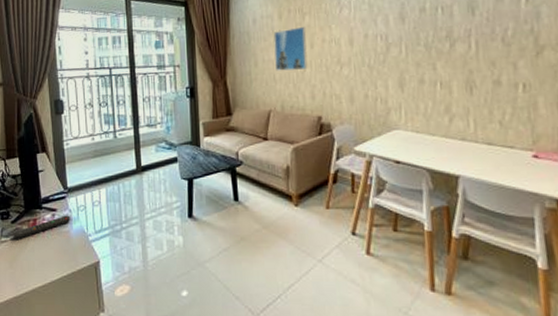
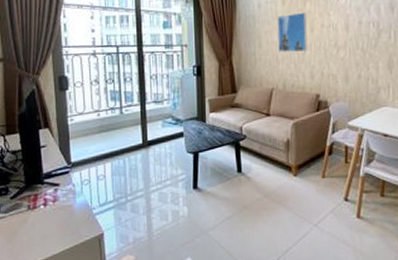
remote control: present [13,215,70,239] -> none [12,189,74,215]

